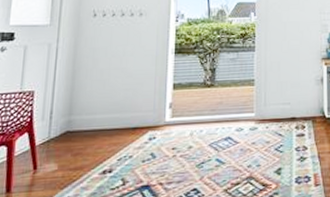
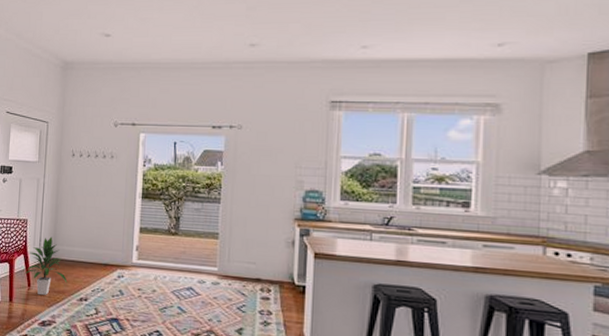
indoor plant: none [28,107,87,178] -> present [24,236,67,296]

